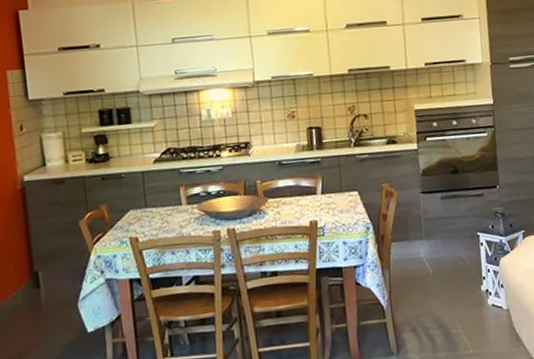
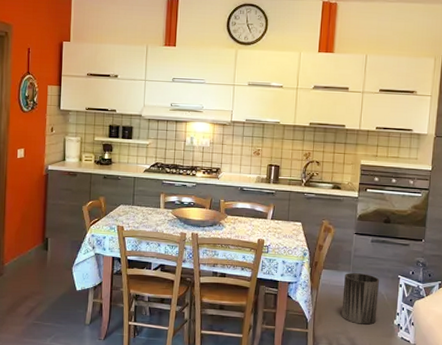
trash can: none [418,237,462,300] -> present [341,272,379,325]

